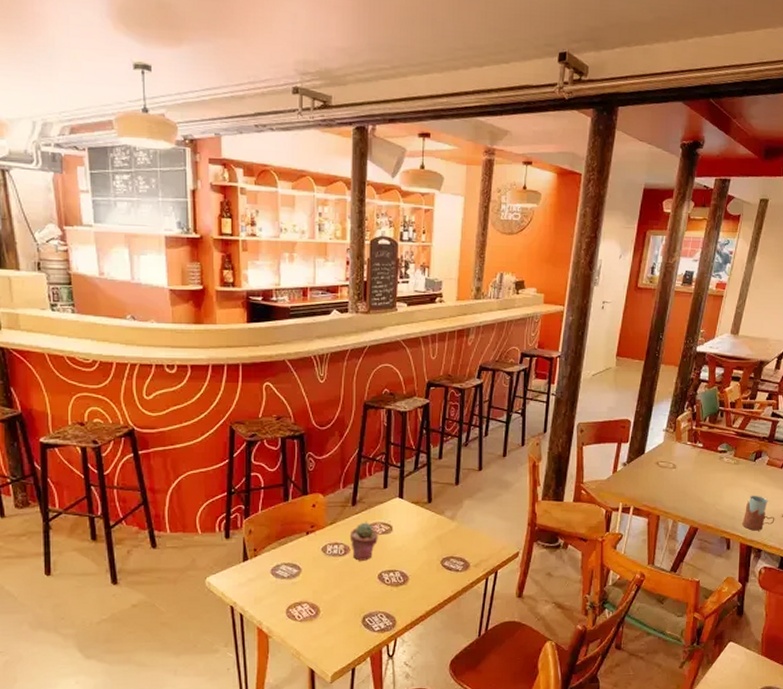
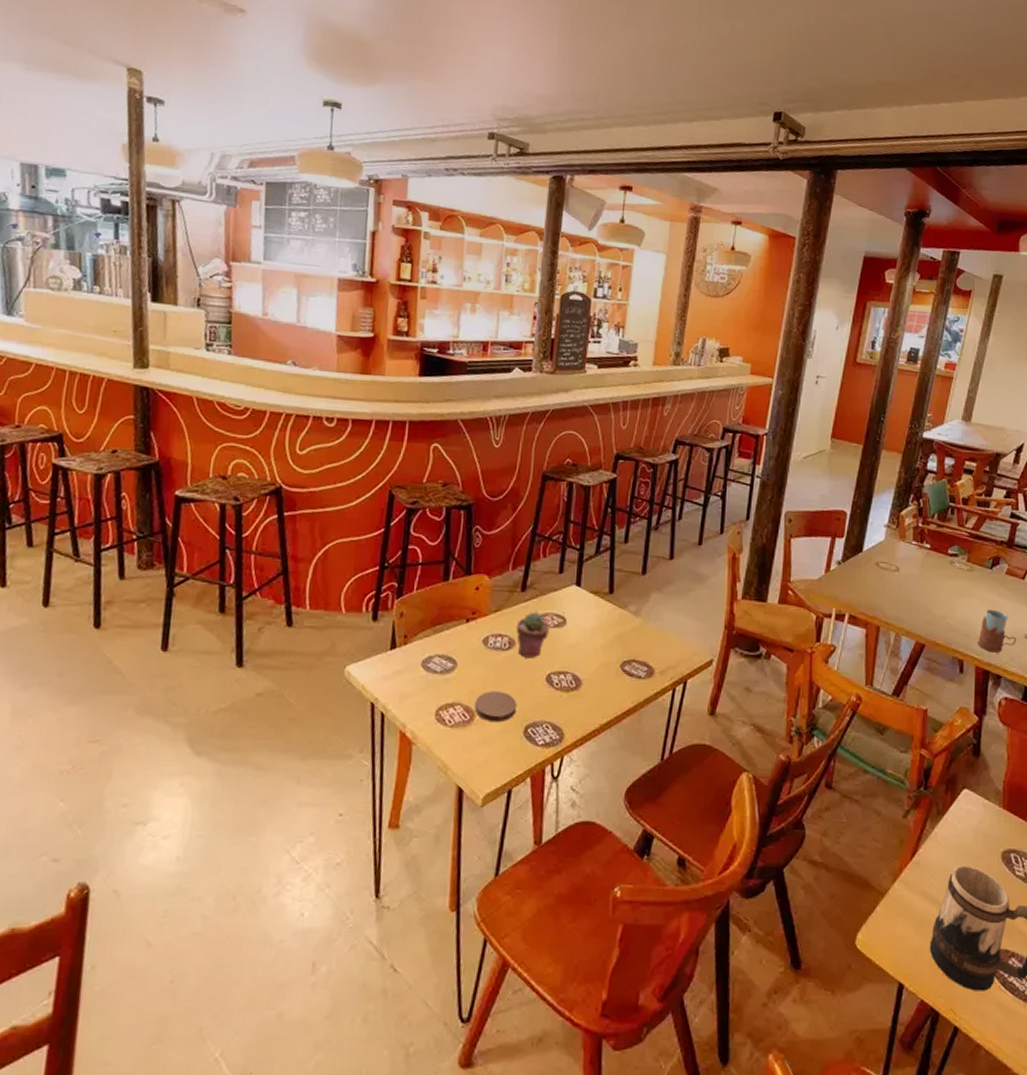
coaster: none [319,590,354,616] -> present [474,691,517,723]

